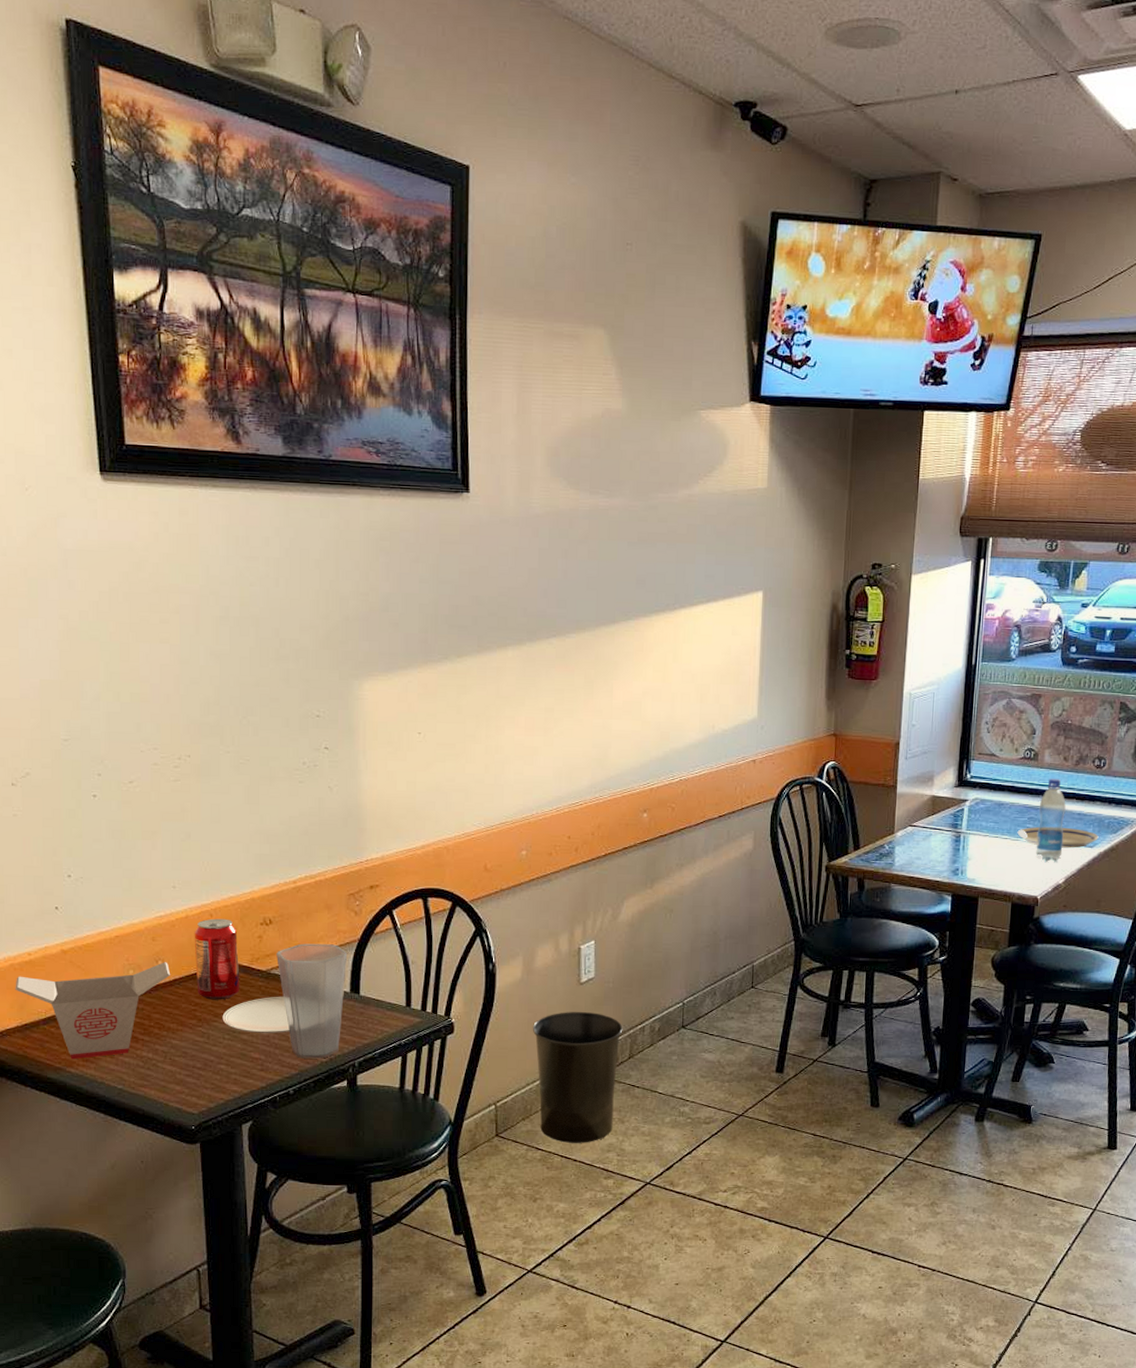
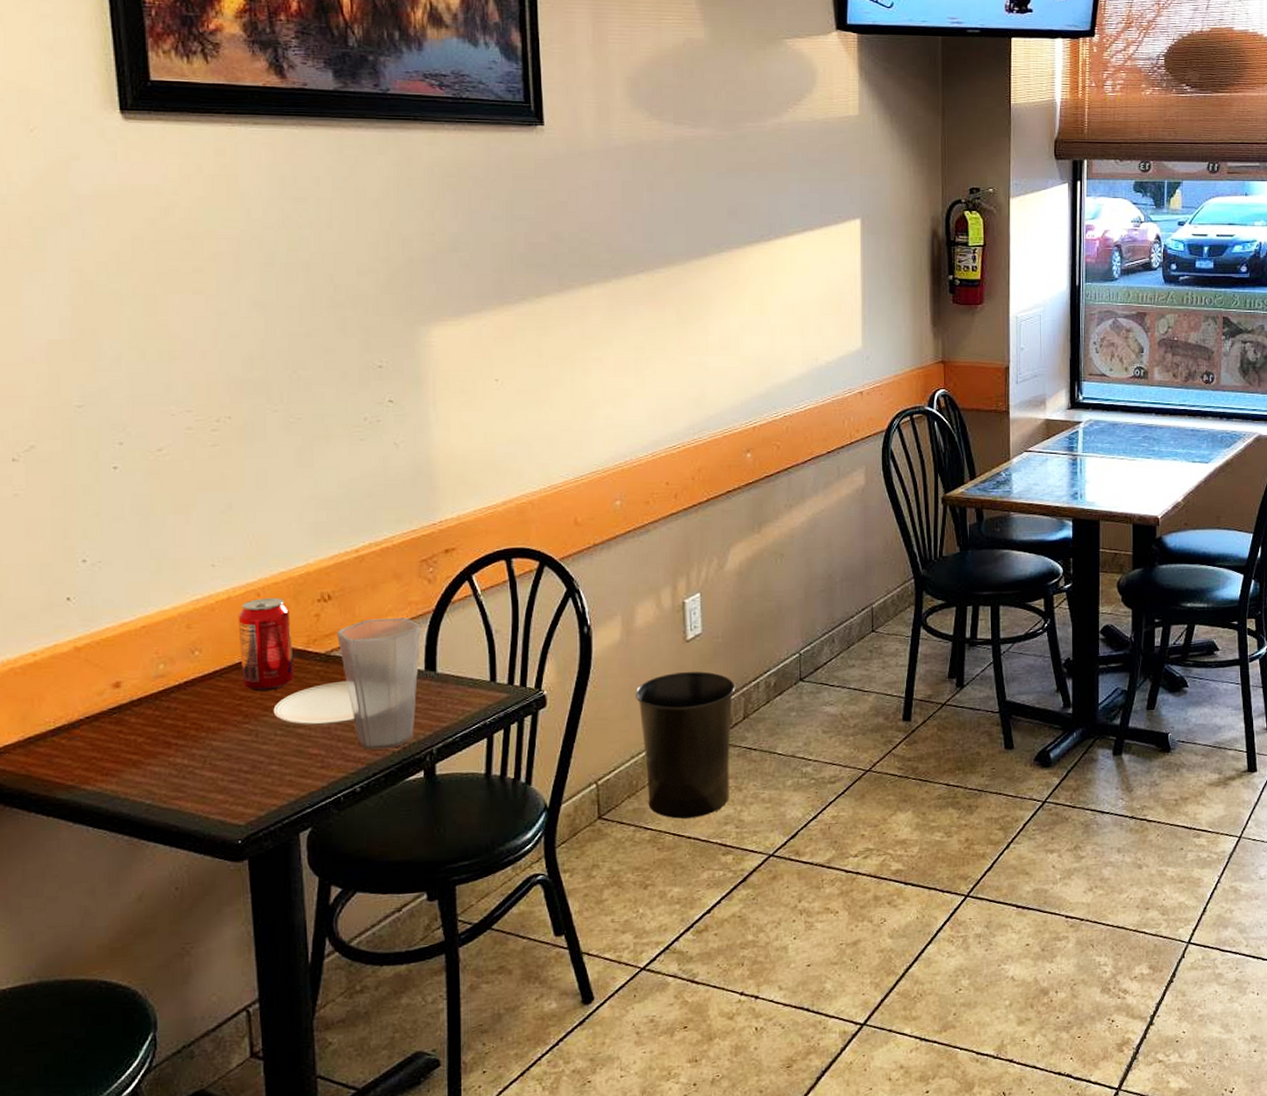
takeout container: present [15,962,171,1060] -> none [15,652,210,775]
plate: present [1017,827,1099,849] -> none [1133,445,1213,465]
bottle: present [1036,779,1066,863] -> none [1153,396,1179,481]

